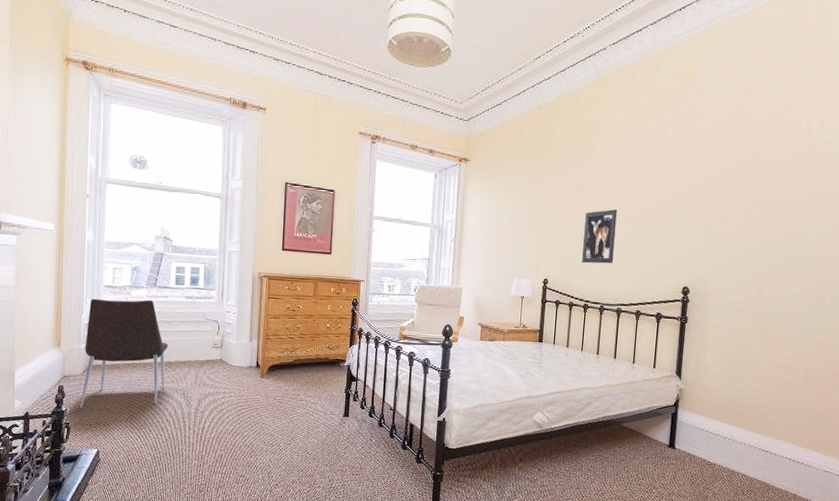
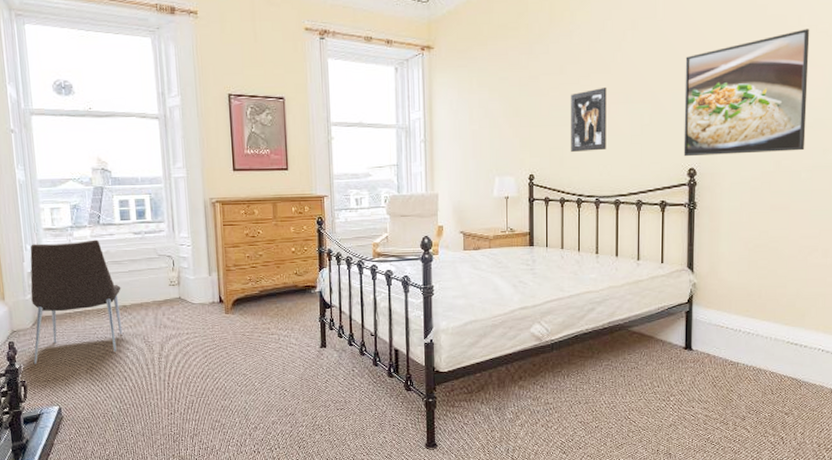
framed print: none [679,176,795,281] -> present [683,29,810,157]

